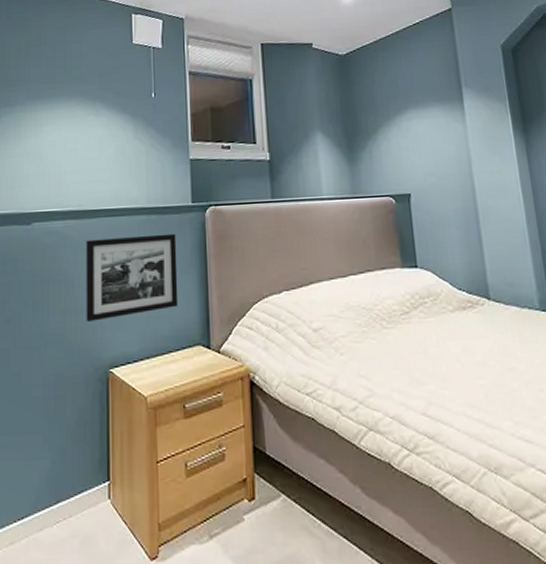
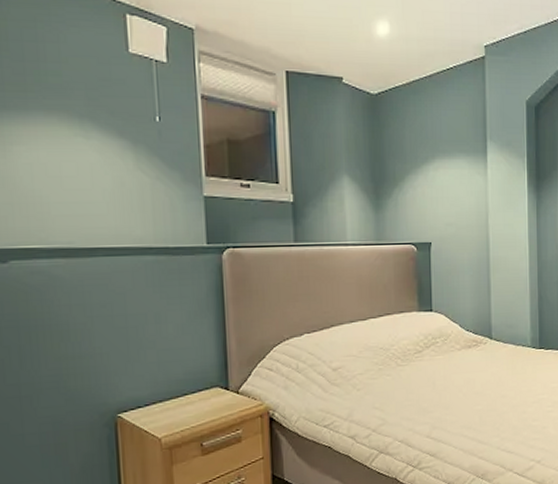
picture frame: present [86,233,179,323] -> none [81,276,194,369]

